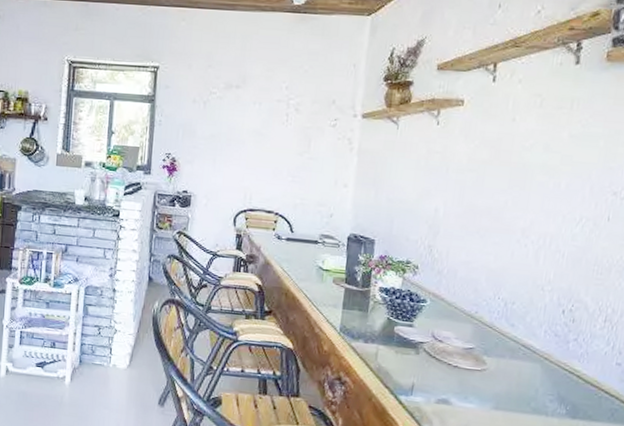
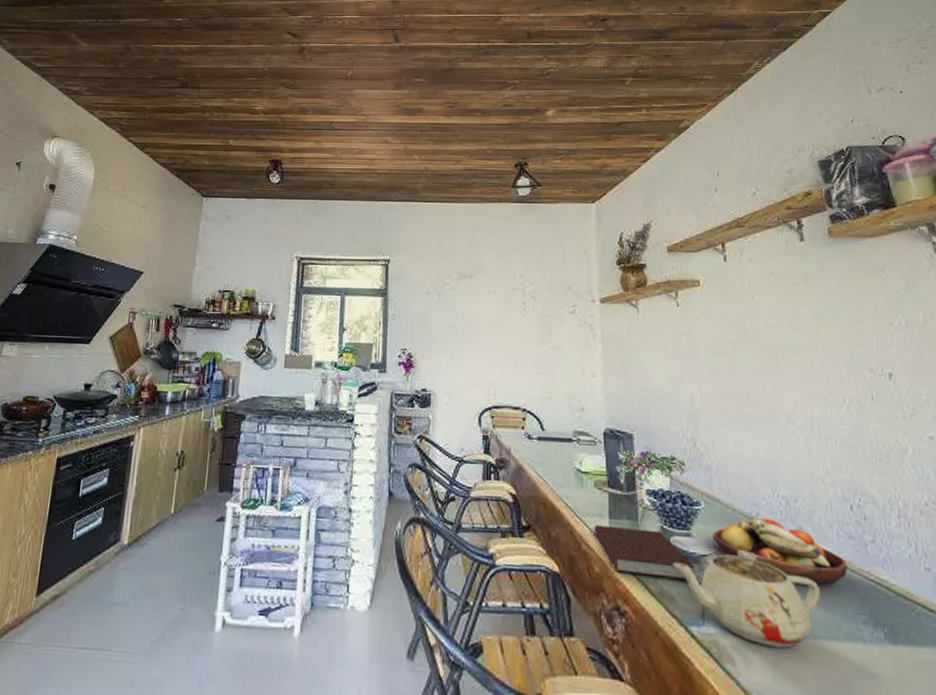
notebook: none [328,313,413,361] -> present [595,525,696,580]
teapot: none [393,340,519,416] -> present [673,550,821,648]
fruit bowl: none [432,315,548,371] -> present [713,518,847,585]

